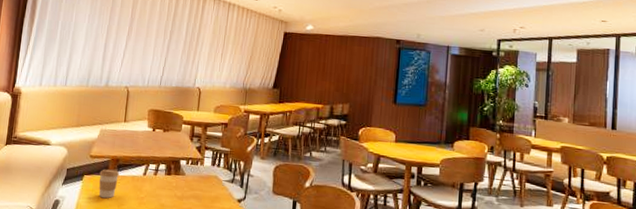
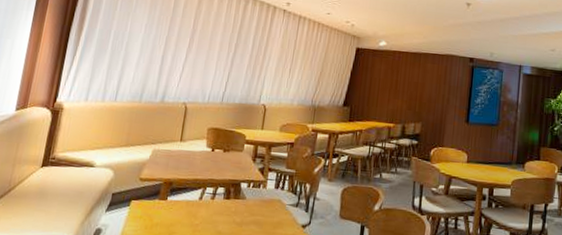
coffee cup: present [99,169,120,199] -> none [148,193,173,226]

